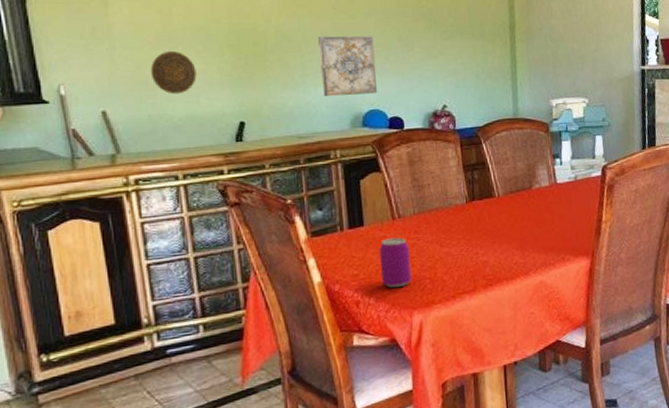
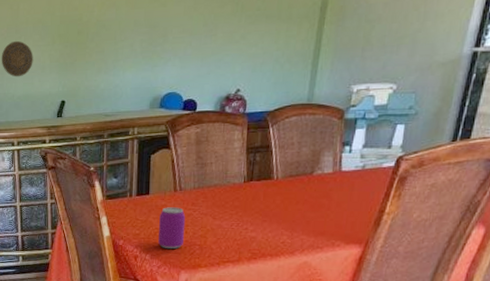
wall art: present [318,35,378,97] -> none [129,23,180,81]

